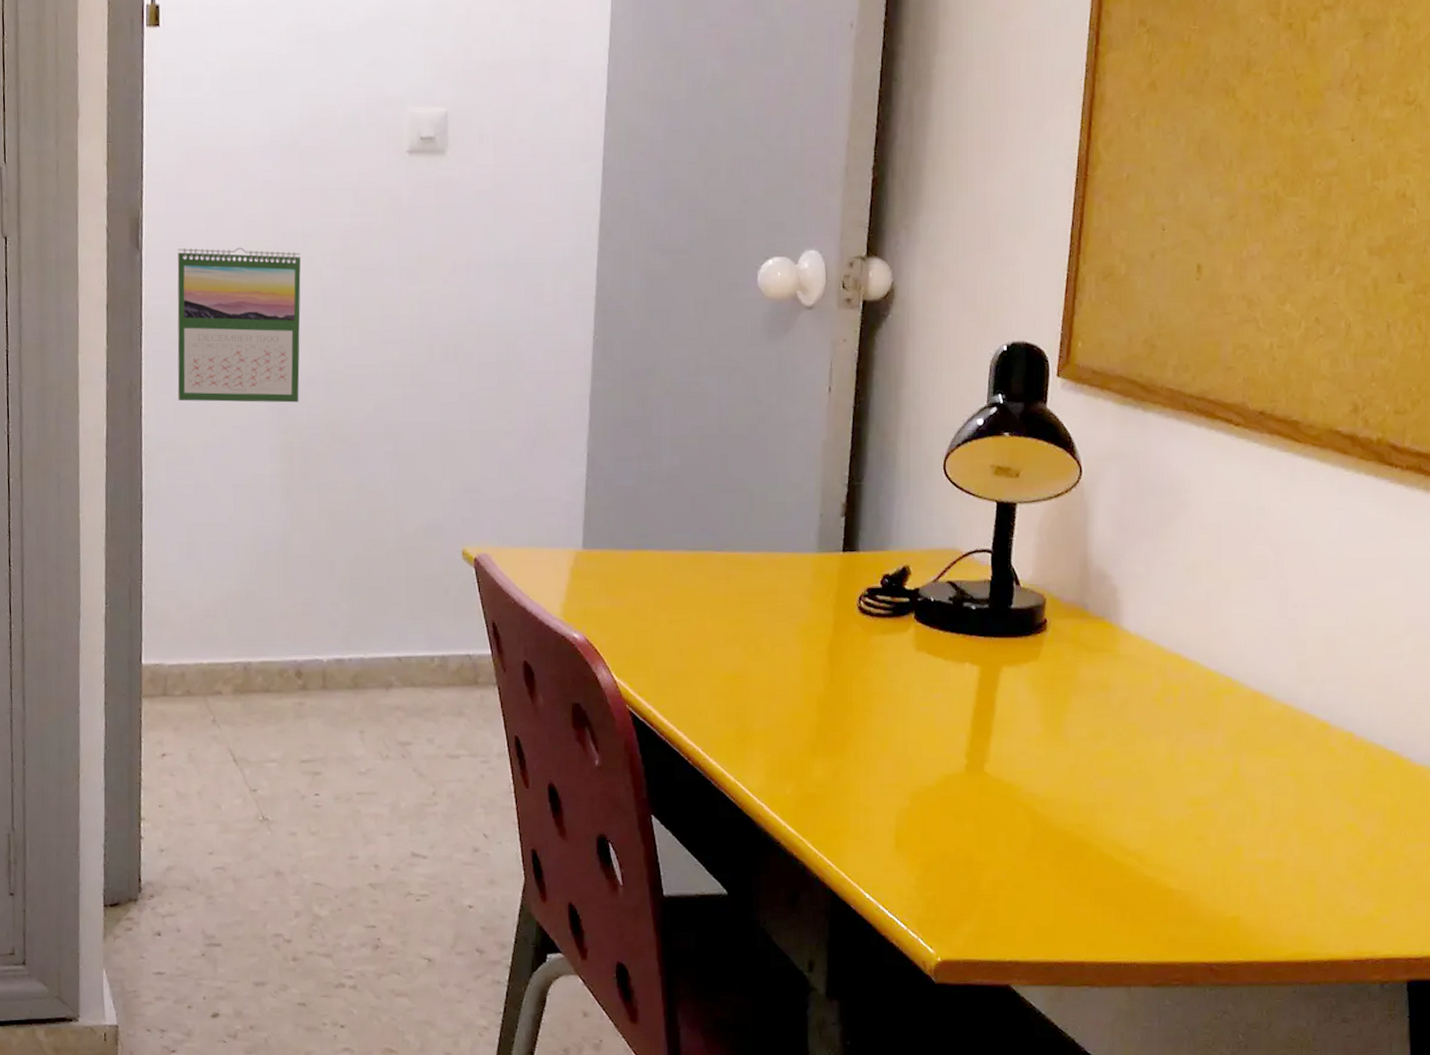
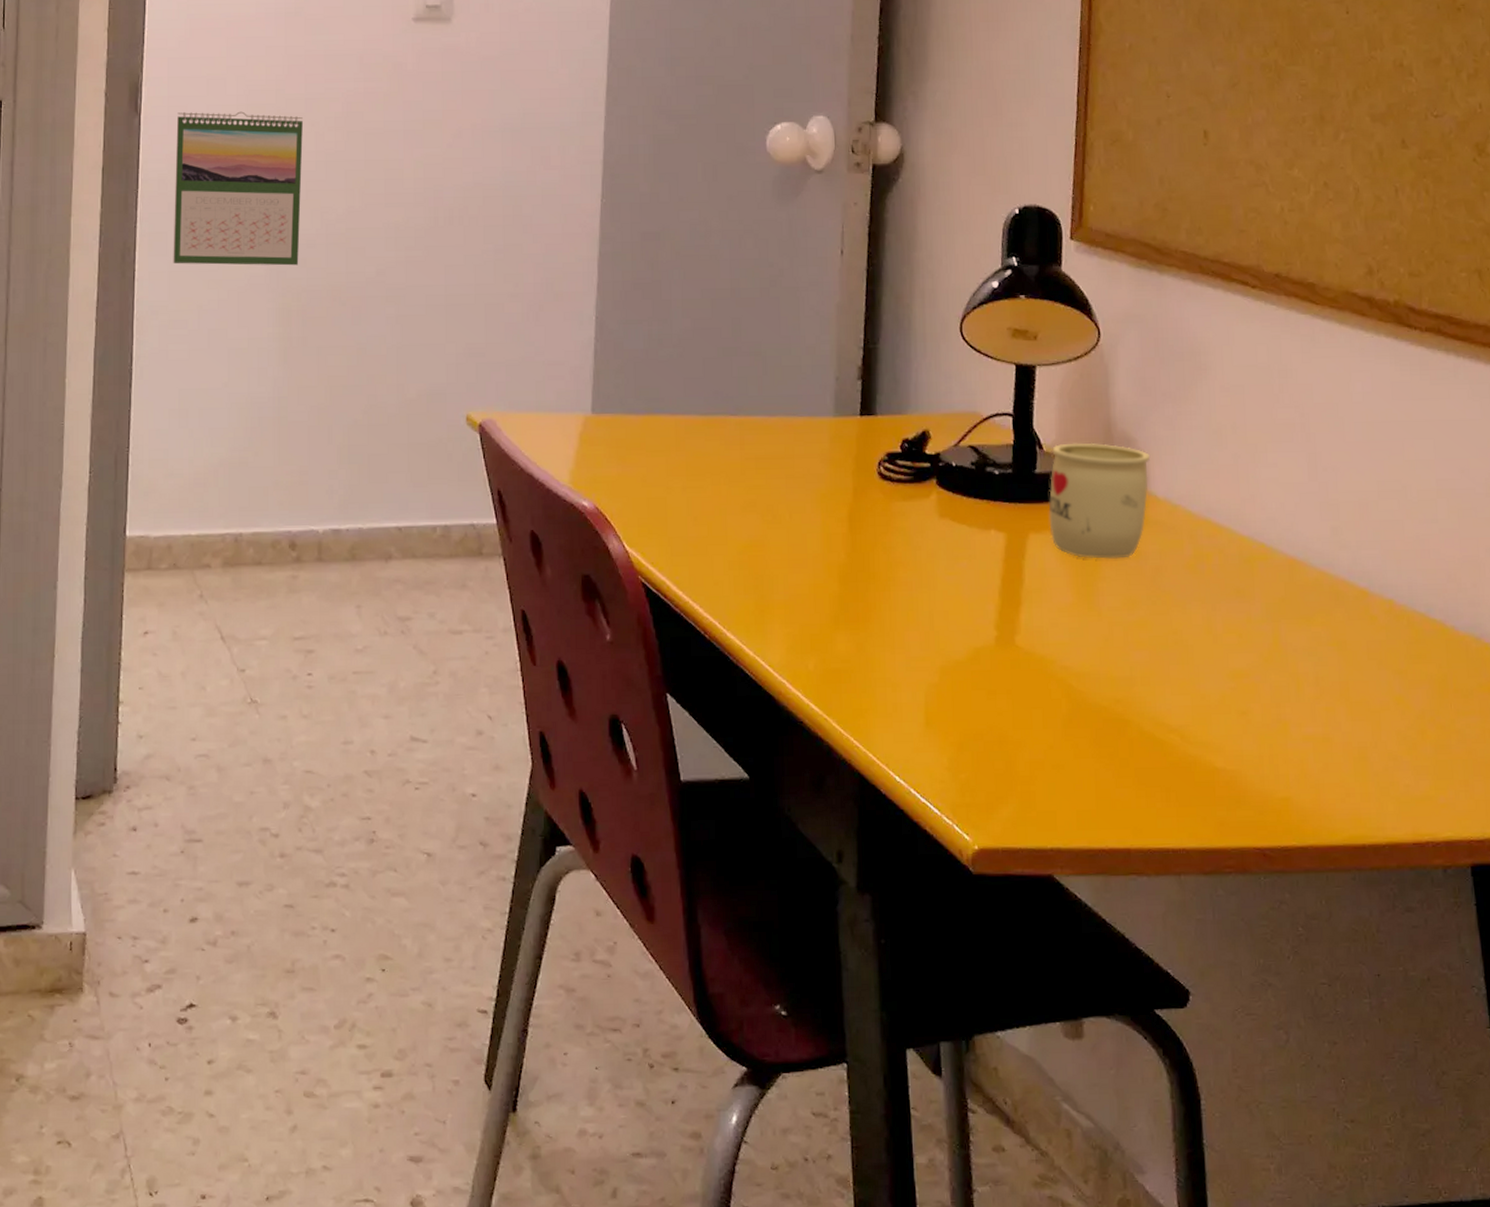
mug: none [1022,579,1124,691] -> present [1048,442,1150,559]

